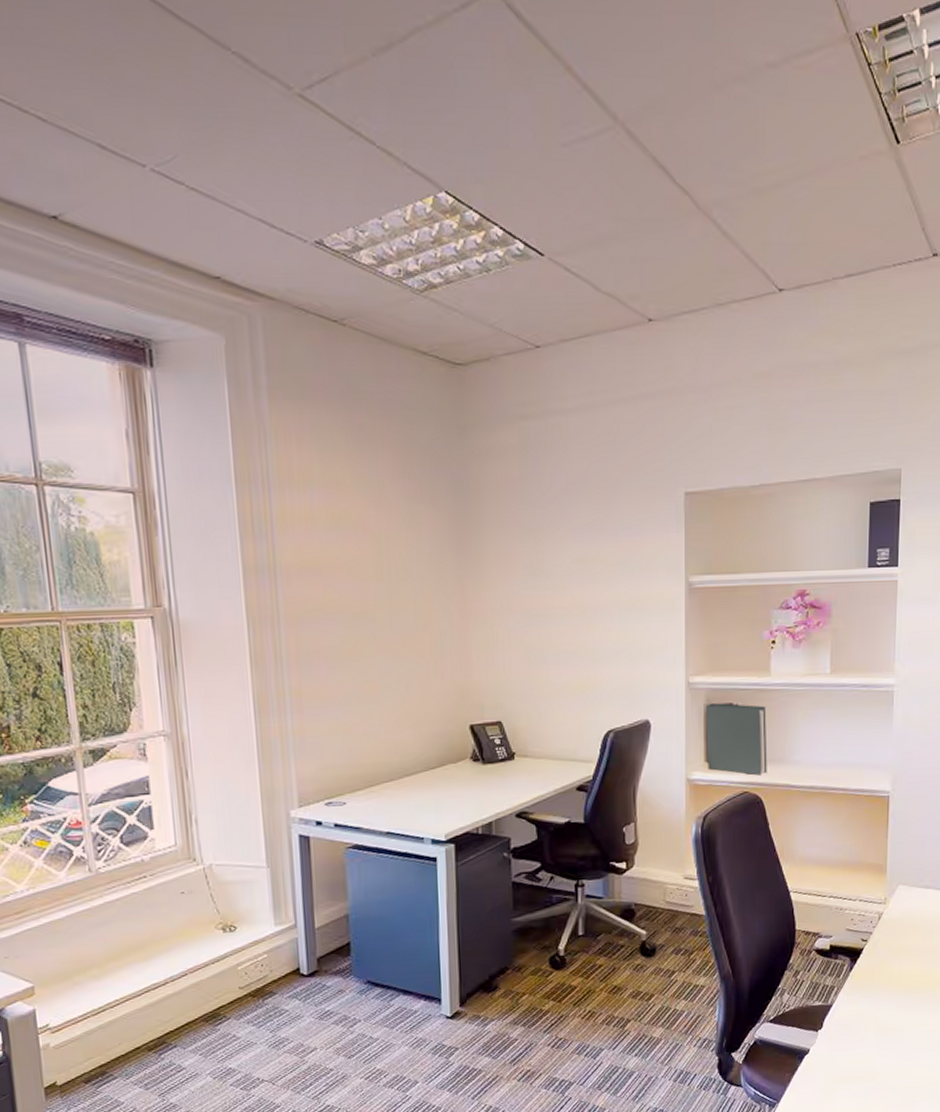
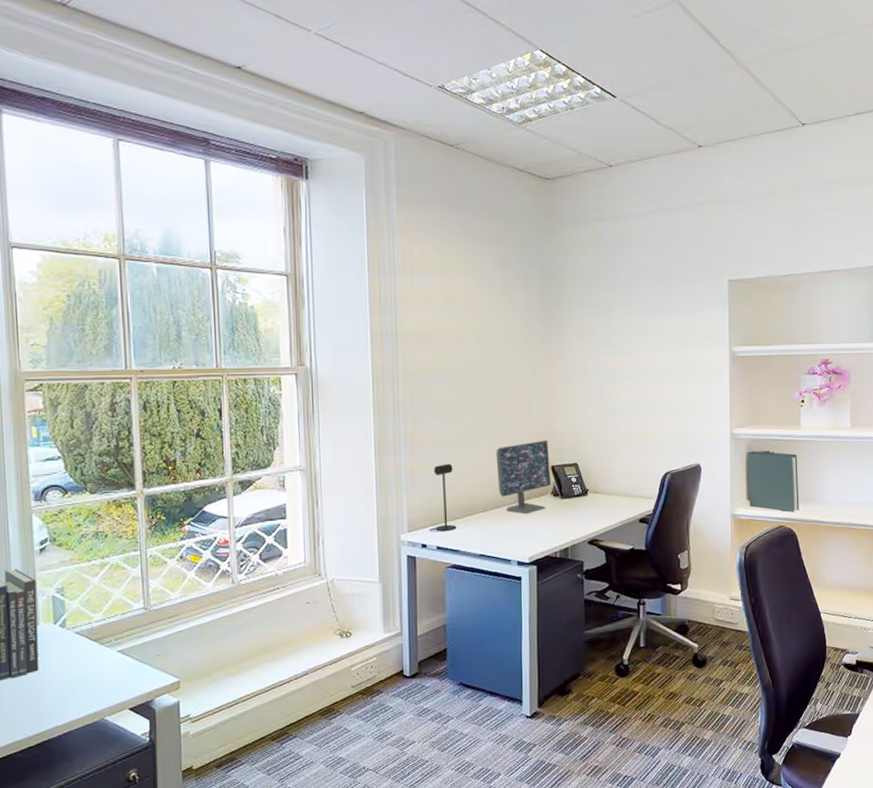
desk lamp: none [327,724,358,806] -> present [434,463,457,532]
computer monitor: none [402,694,471,784] -> present [496,440,552,515]

